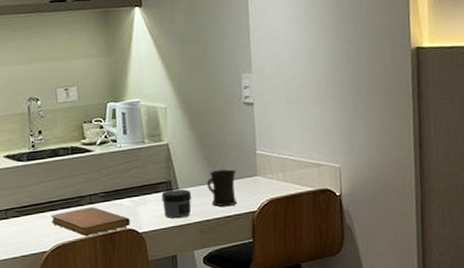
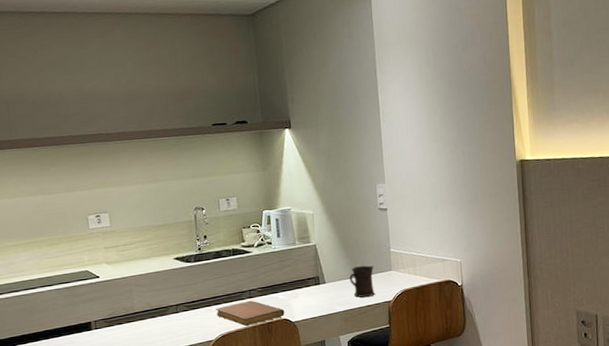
jar: present [161,189,192,219] -> none [311,283,337,309]

